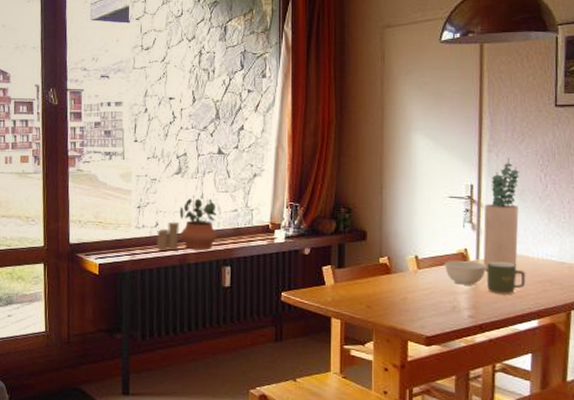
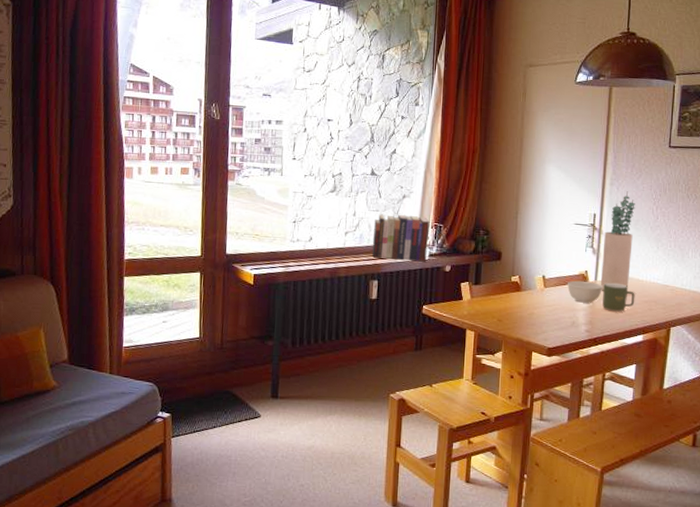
candle: present [156,219,180,251] -> none [309,234,333,264]
potted plant: present [179,198,217,250] -> none [332,215,367,265]
books: none [222,194,285,245] -> present [372,214,430,262]

